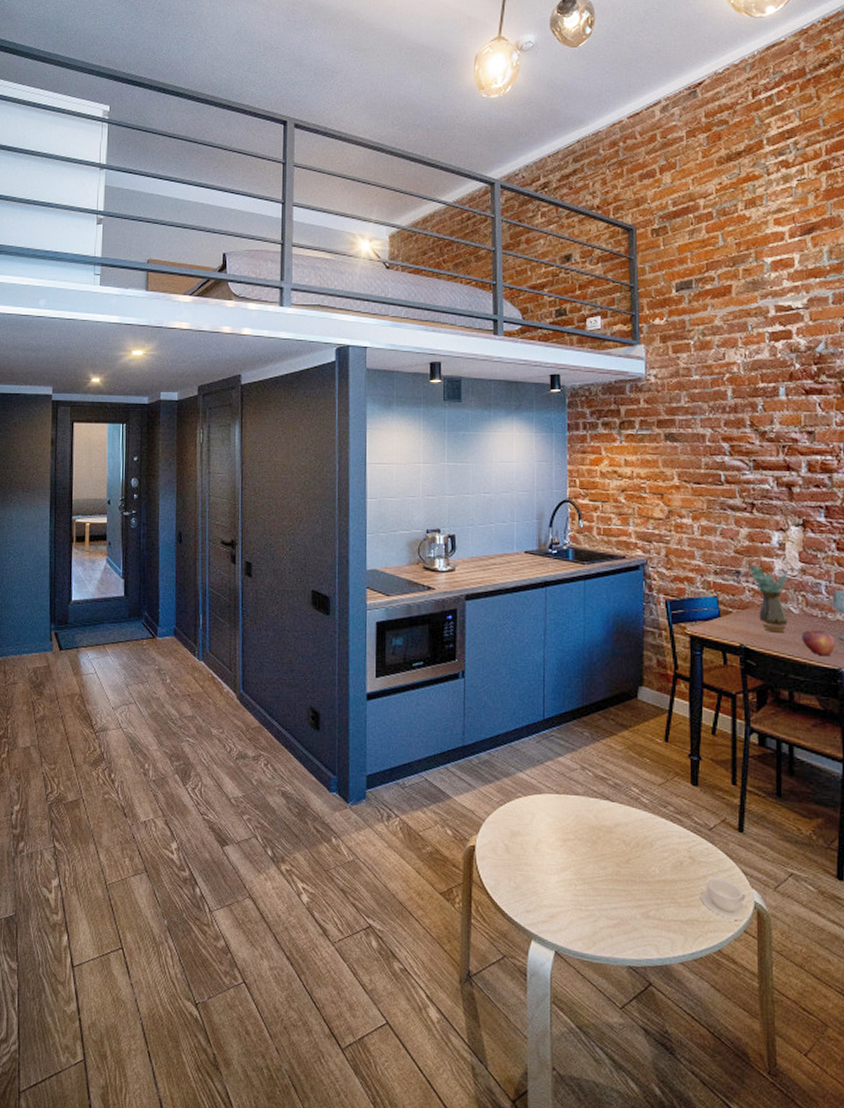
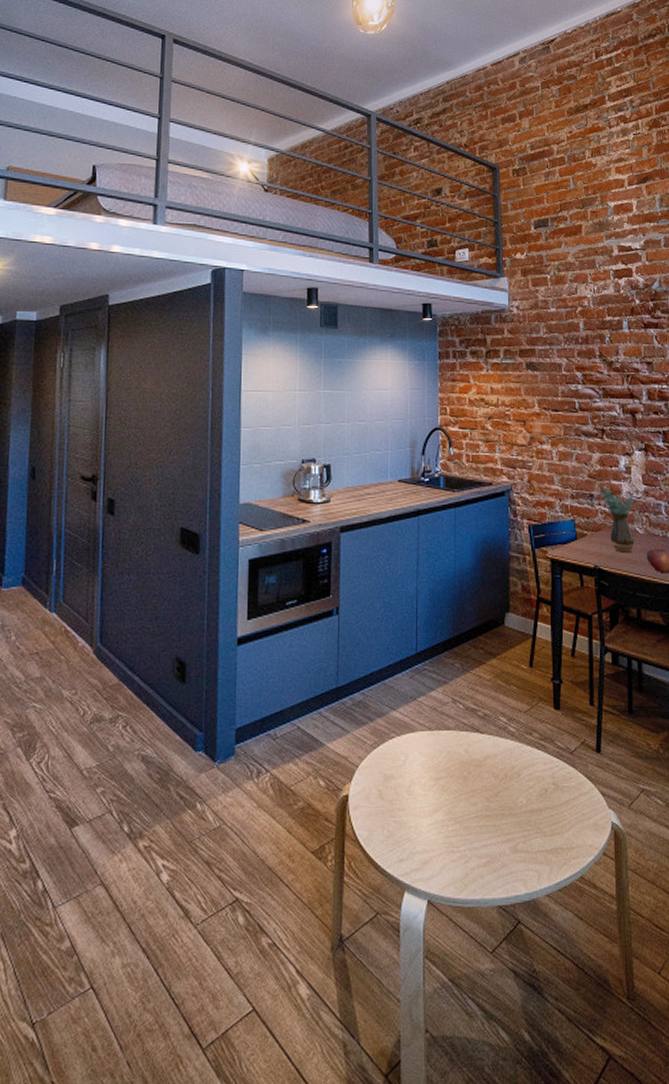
teacup: present [701,876,750,921] -> none [564,800,608,843]

